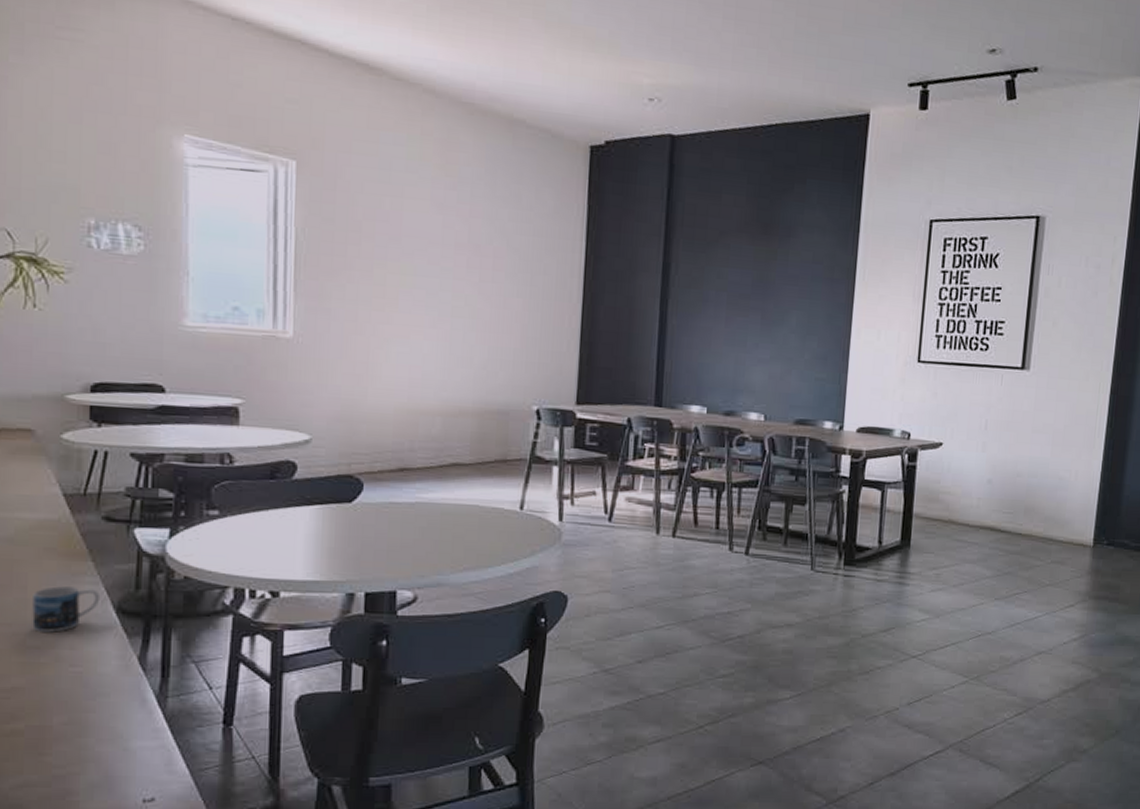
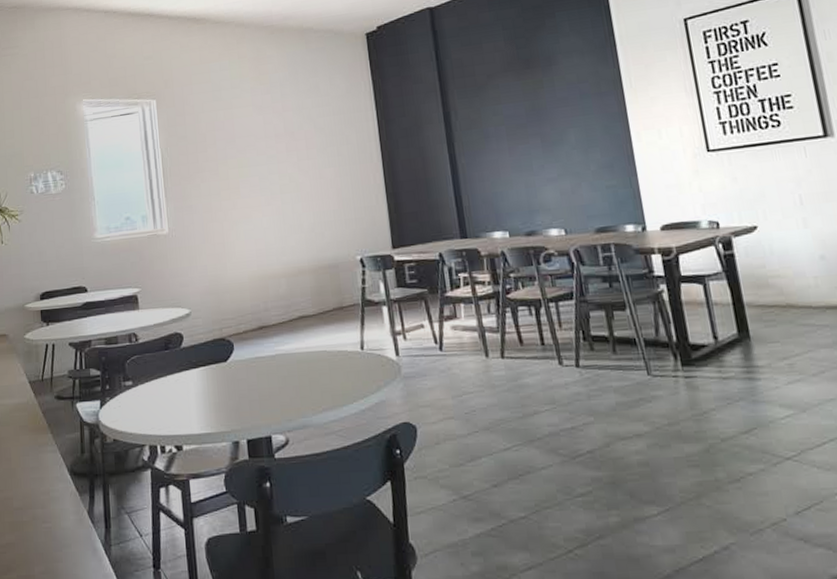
mug: present [32,586,99,632] -> none [15,456,58,495]

